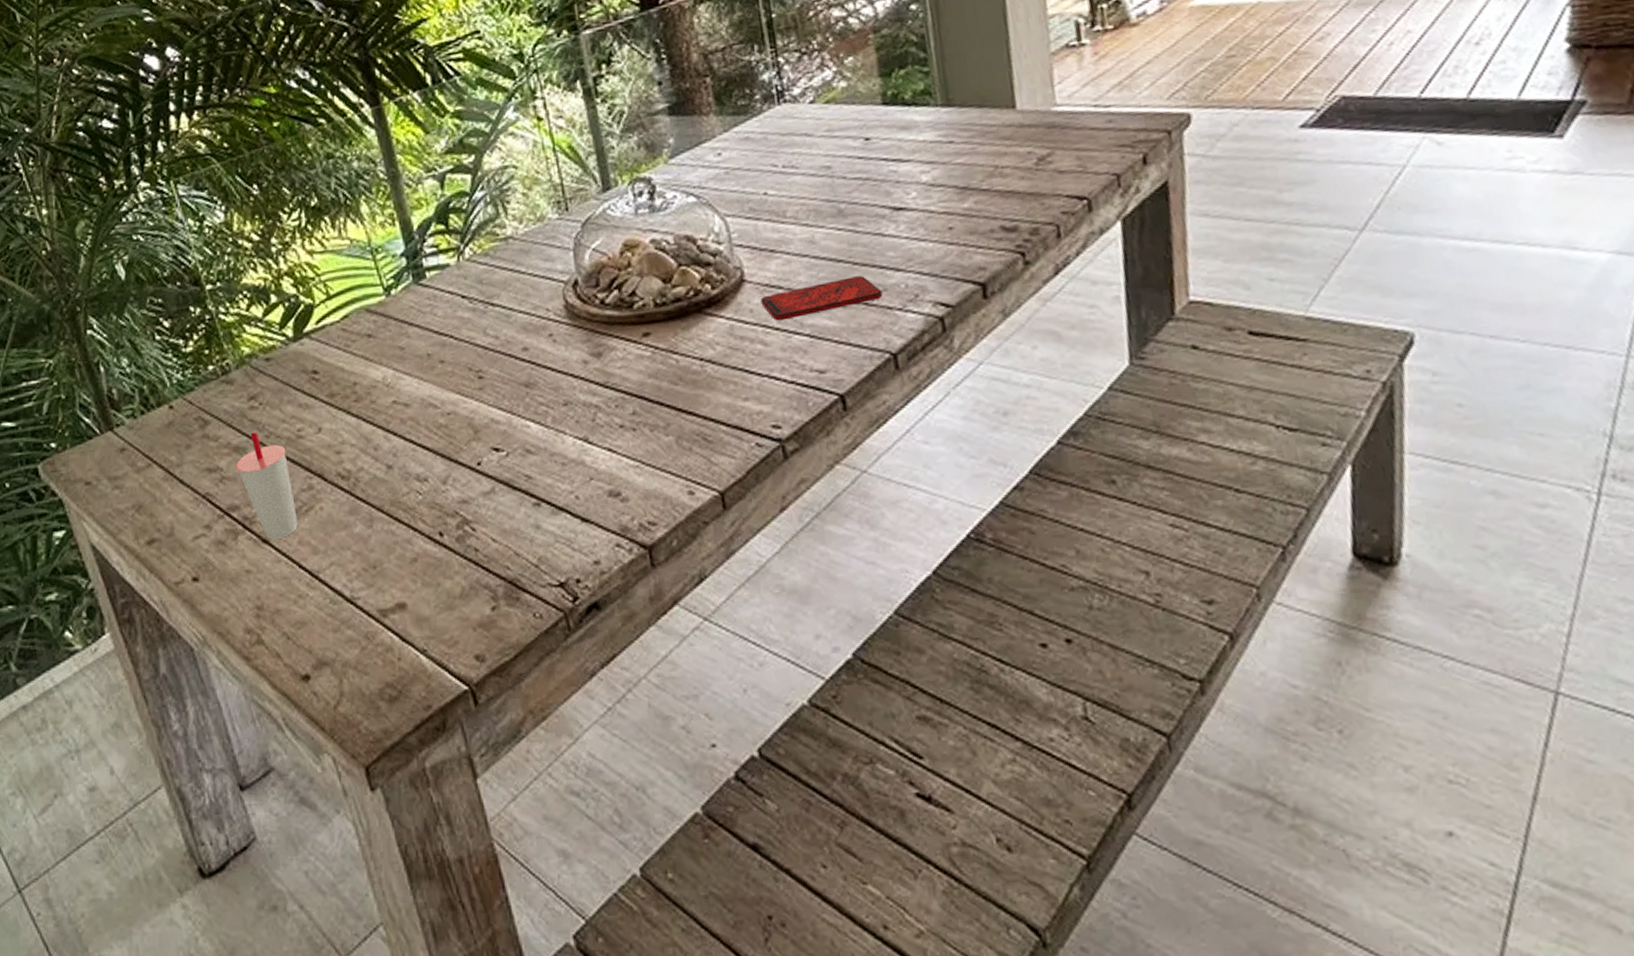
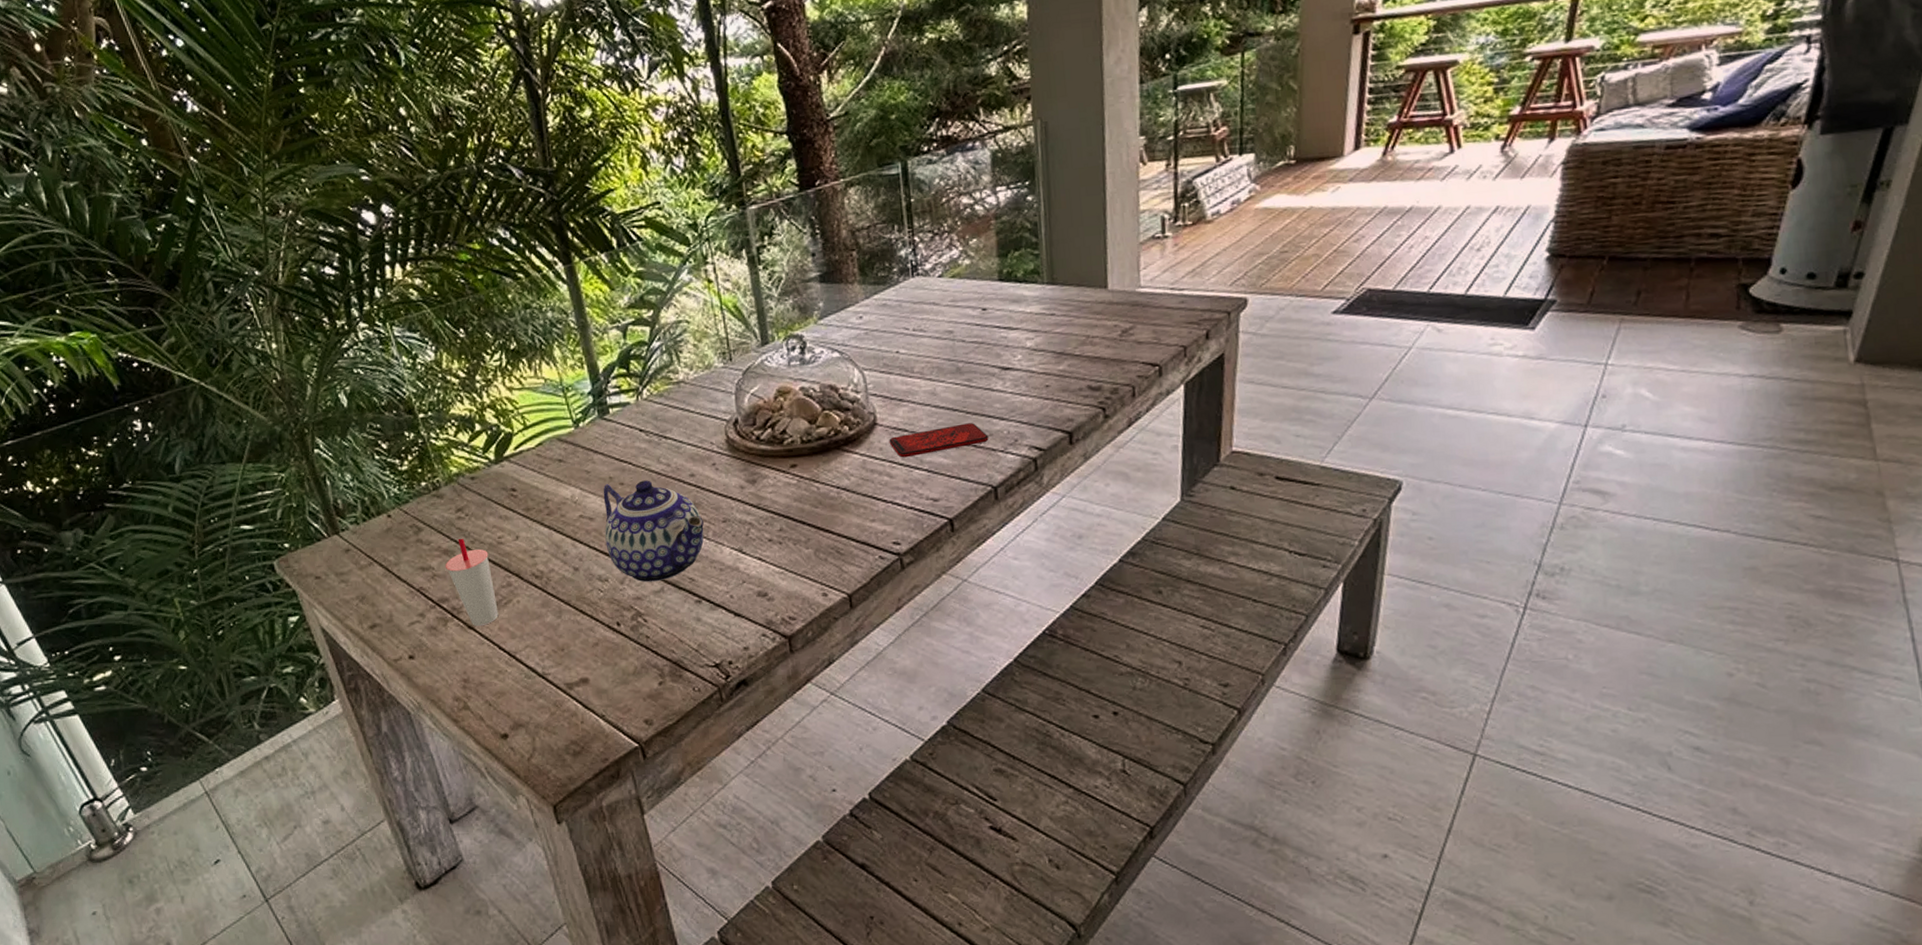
teapot: none [420,356,542,482] -> present [603,480,704,583]

